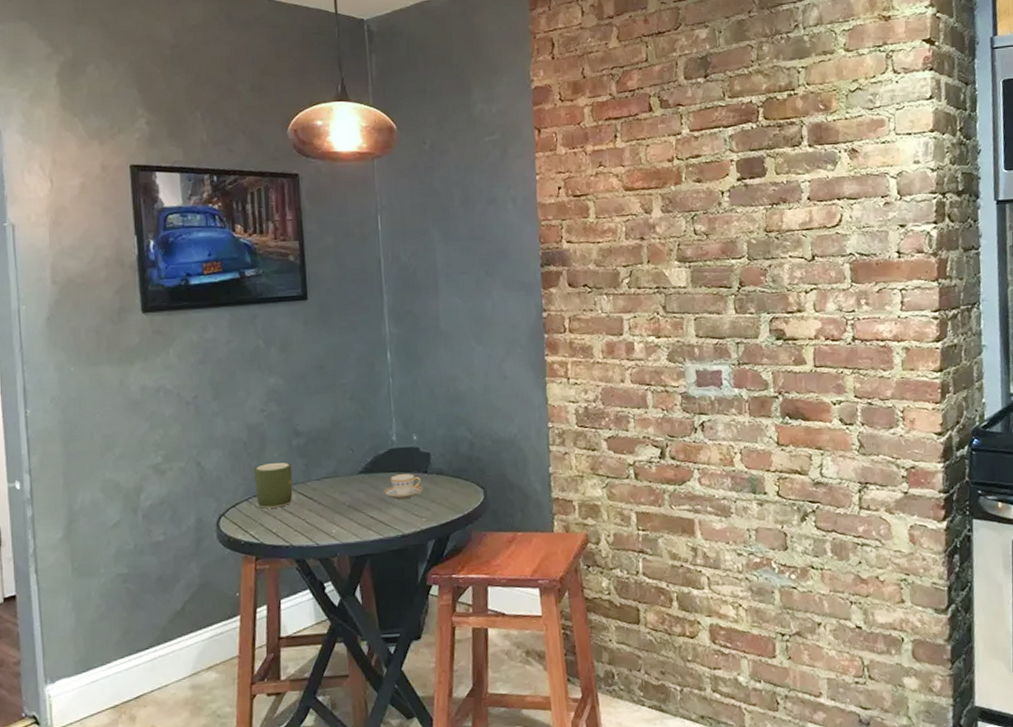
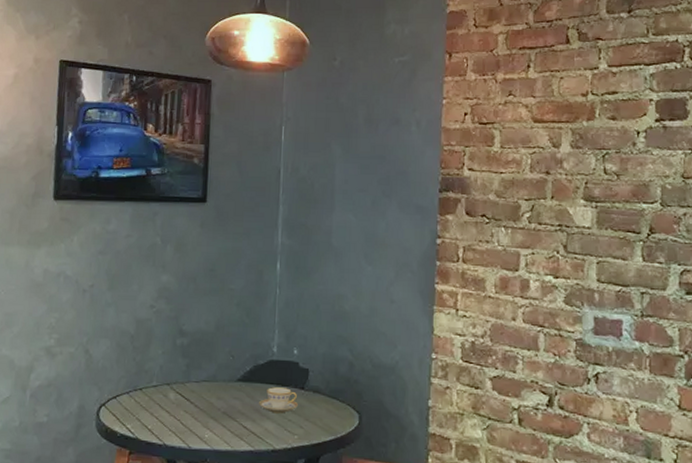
mug: present [254,462,293,509] -> none [136,359,174,405]

